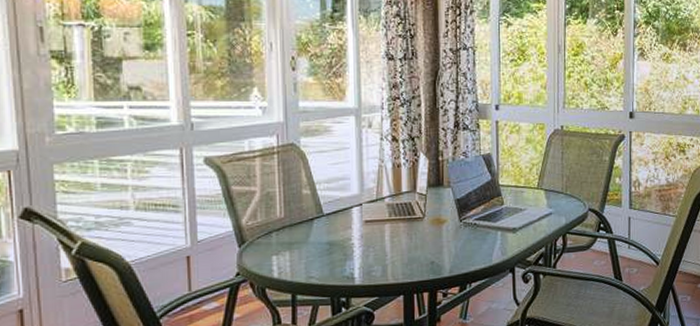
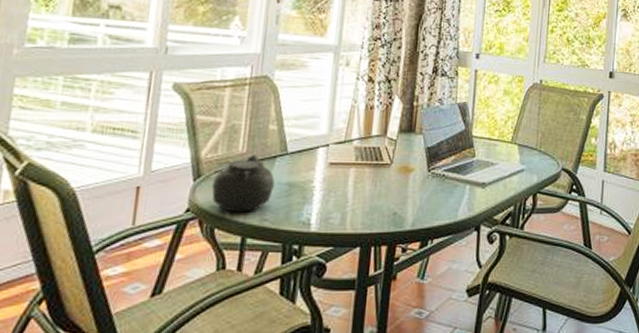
teapot: none [257,219,316,273] -> present [212,155,275,213]

